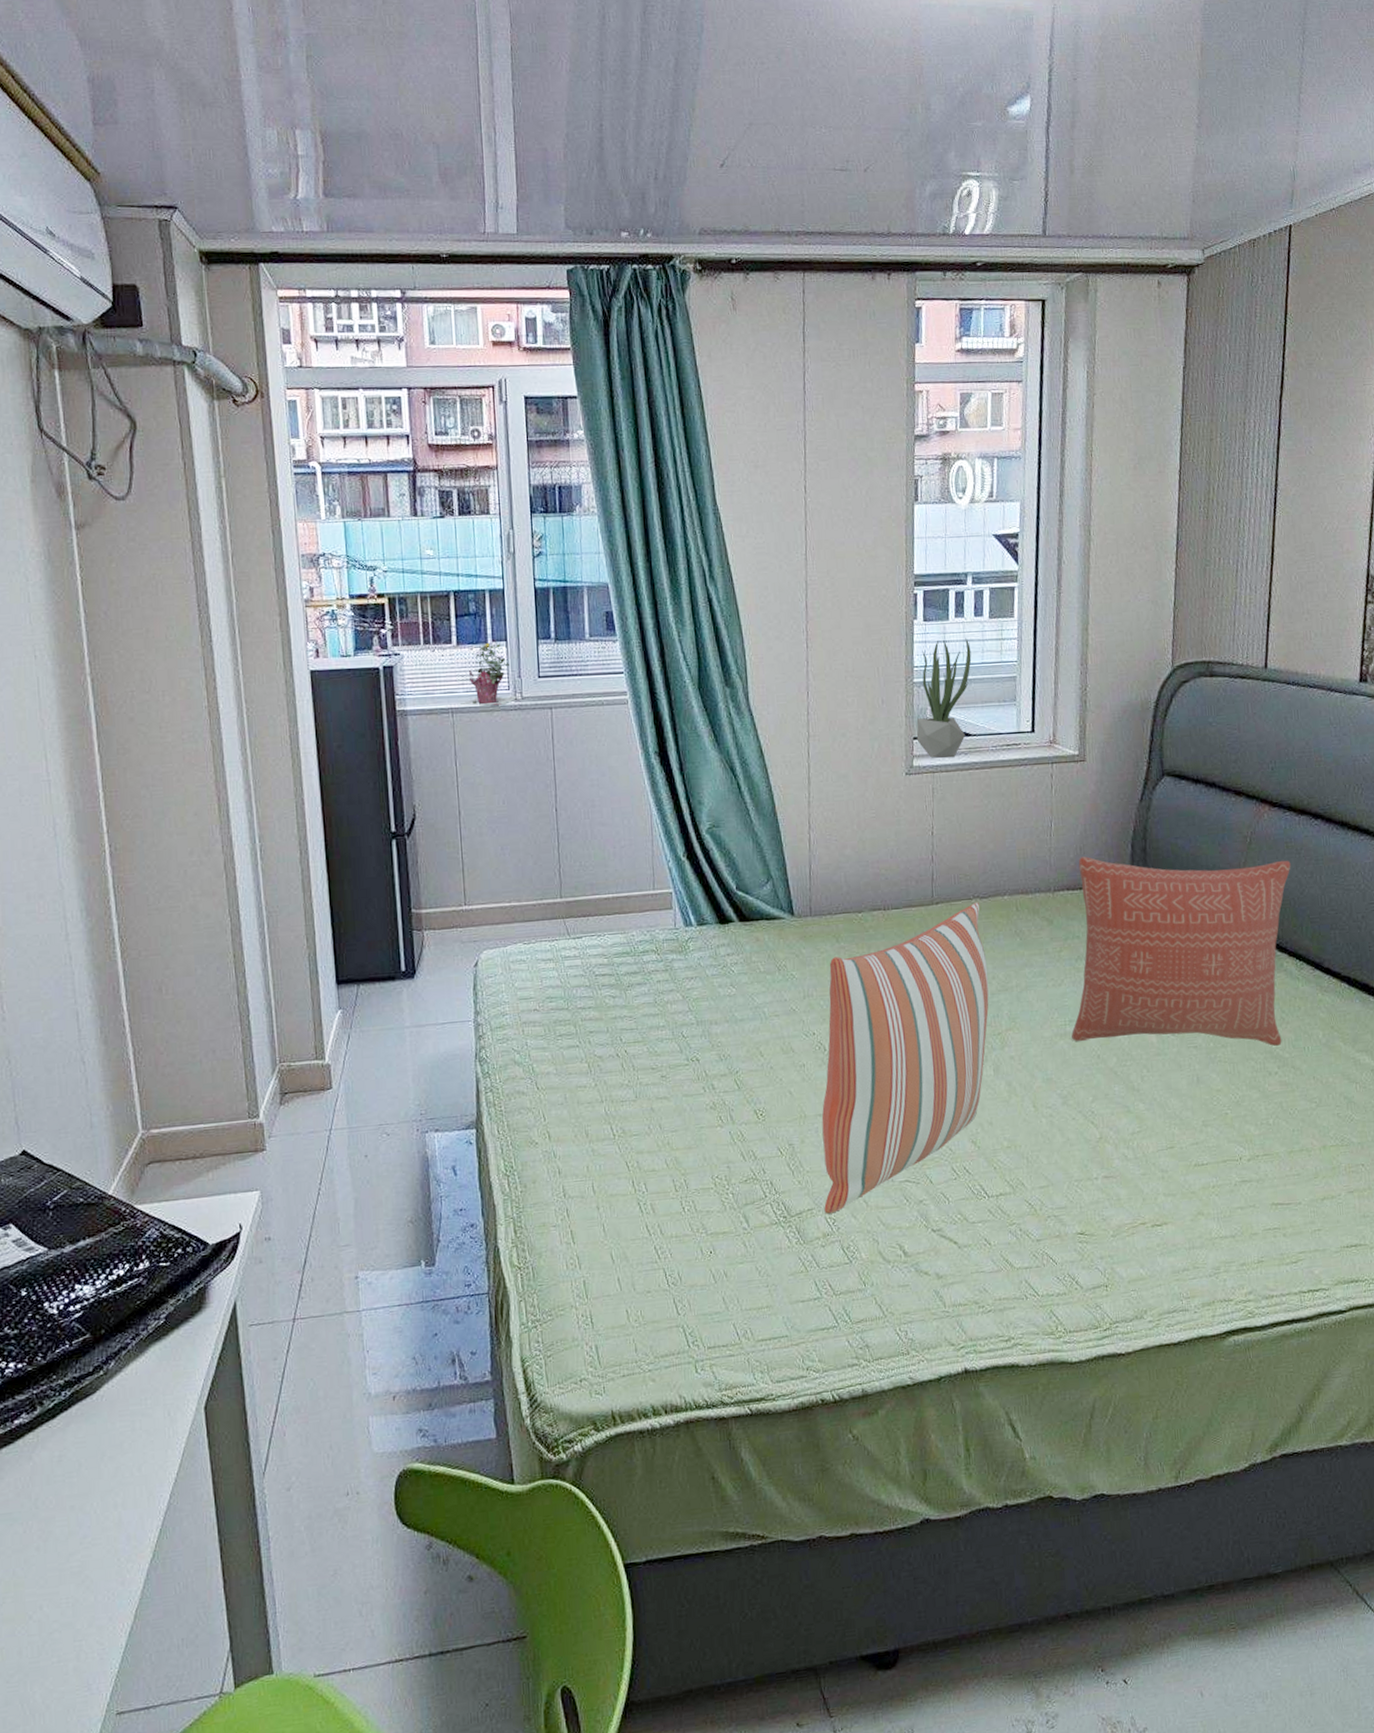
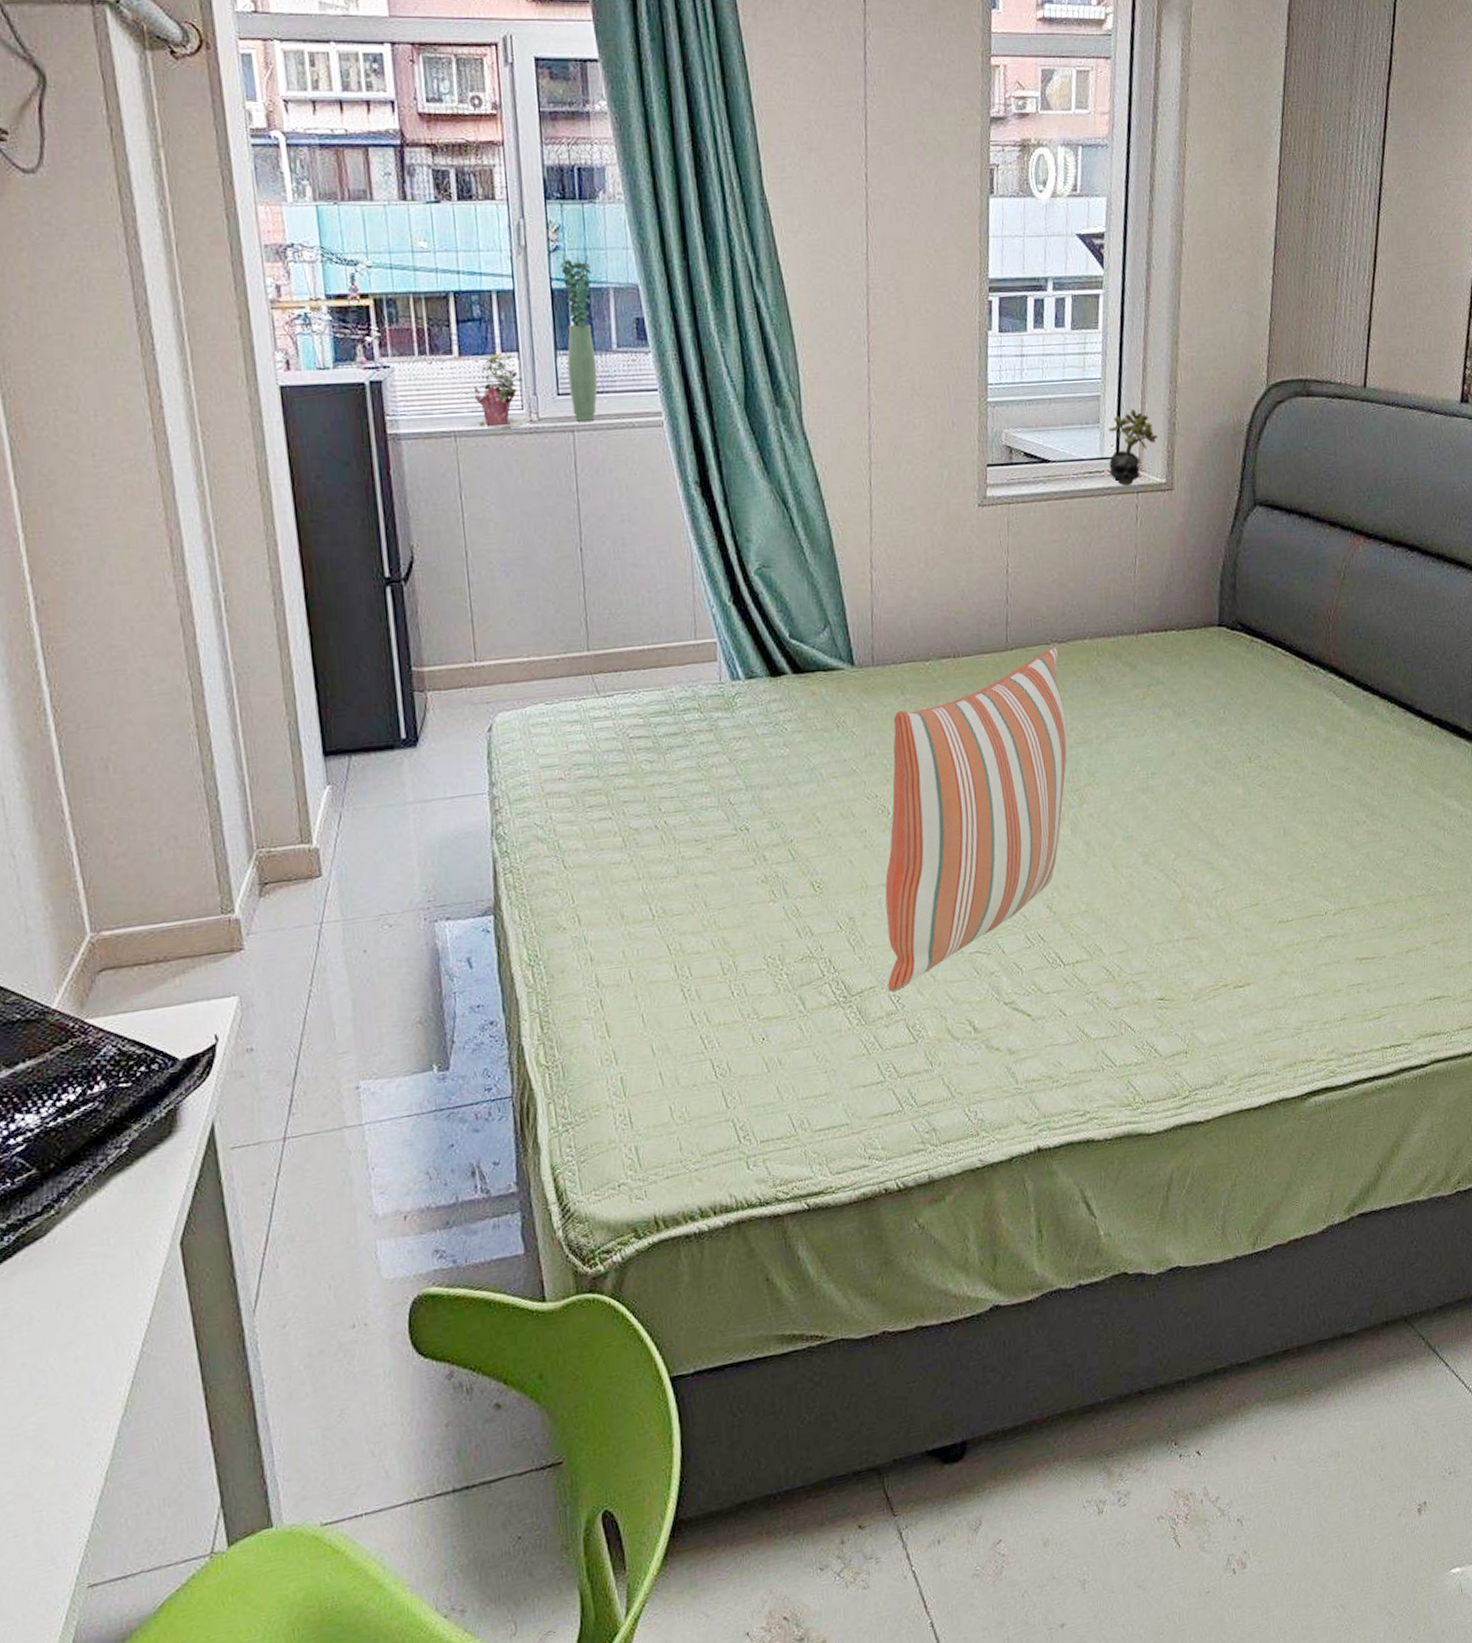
vase: none [542,558,573,701] -> present [559,254,598,423]
potted plant: present [916,638,972,759] -> none [990,352,1052,488]
succulent plant: none [1024,688,1071,758] -> present [1108,408,1158,487]
pillow: present [1071,856,1291,1047] -> none [1154,595,1385,795]

